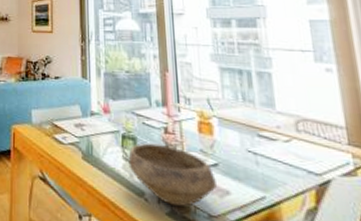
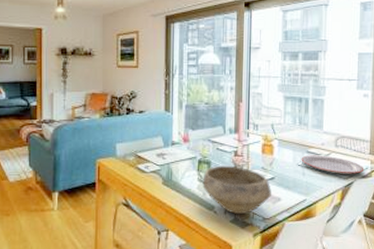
plate: none [251,139,345,170] -> present [301,155,364,174]

